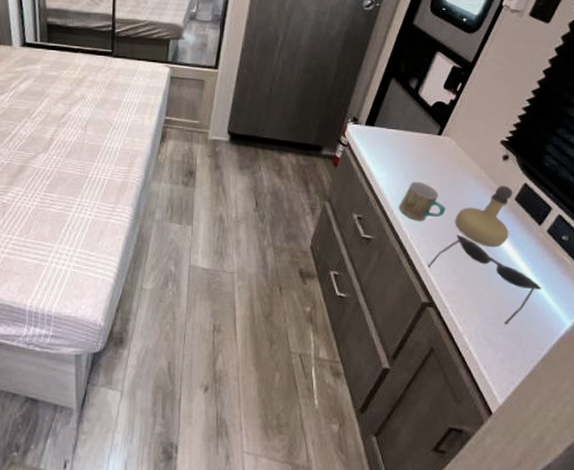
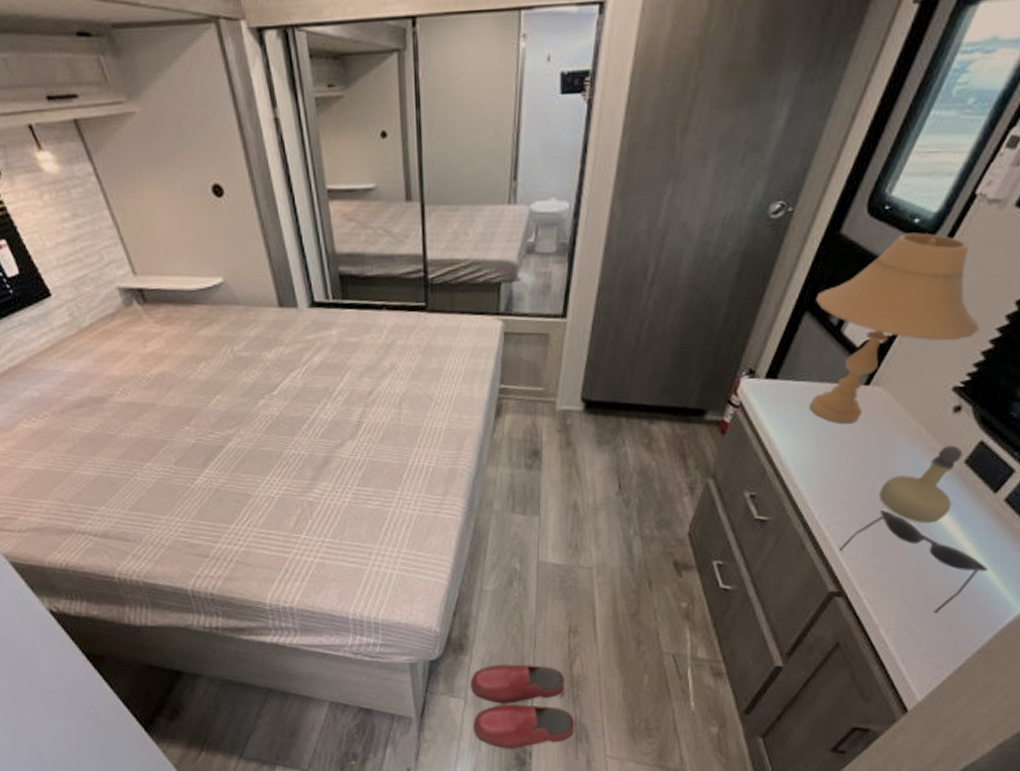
slippers: none [127,358,217,442] -> present [471,664,575,749]
lamp: none [399,28,515,165] -> present [810,232,980,425]
mug: present [399,181,446,221] -> none [806,446,868,496]

